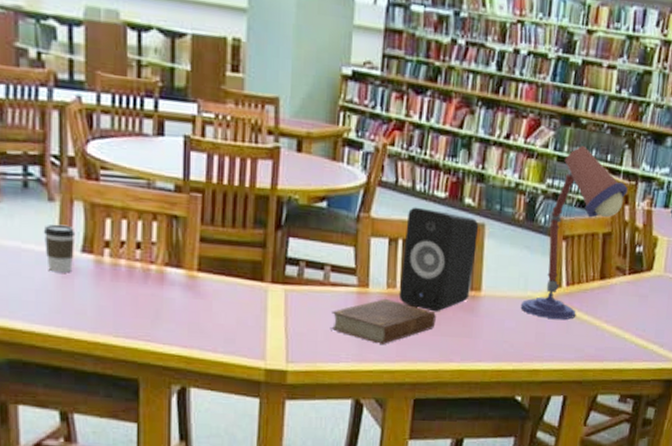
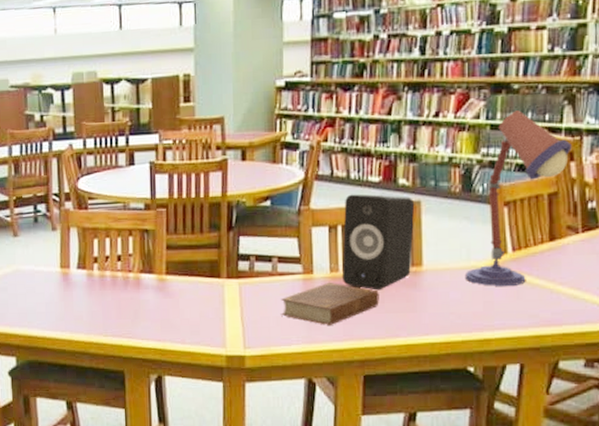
coffee cup: present [43,224,76,273] -> none [49,248,73,287]

